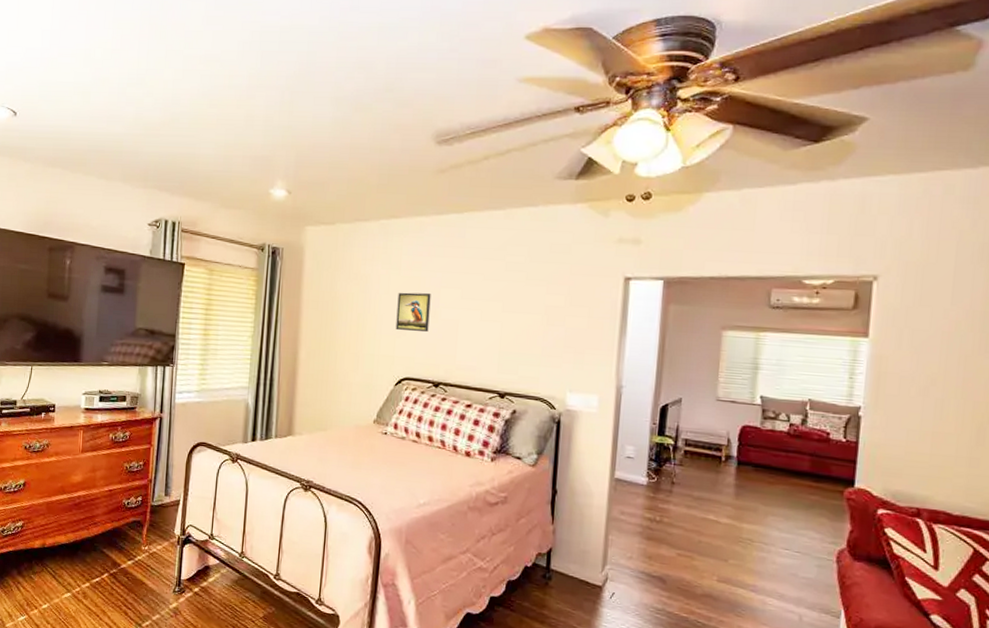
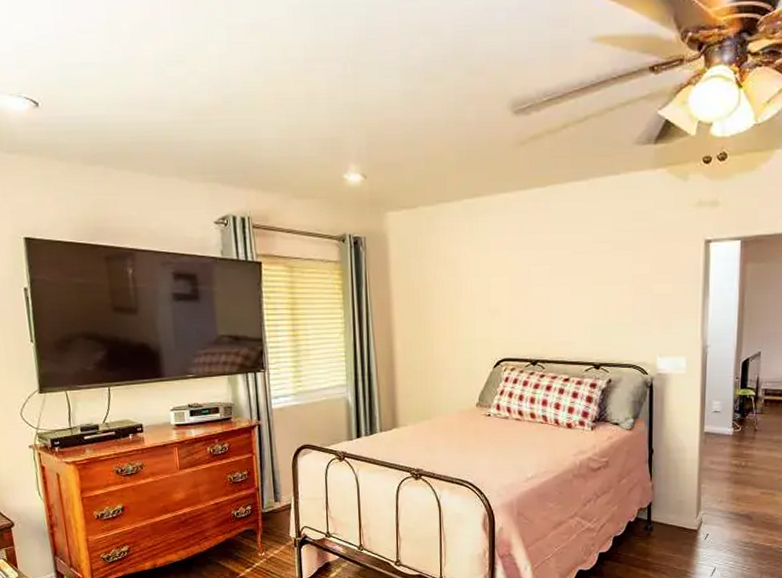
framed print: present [395,292,431,332] -> none [488,272,522,312]

